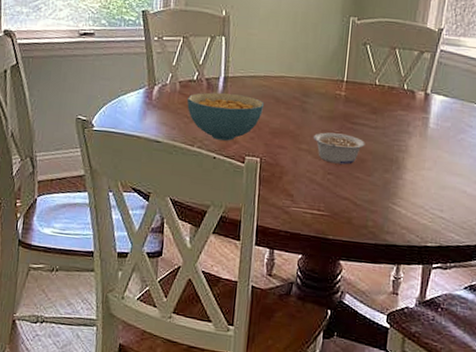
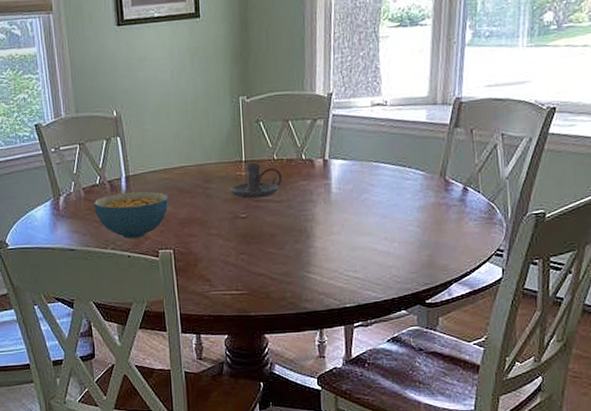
legume: present [313,132,365,165] -> none [220,213,272,243]
candle holder: none [326,84,382,121] -> present [229,163,282,199]

